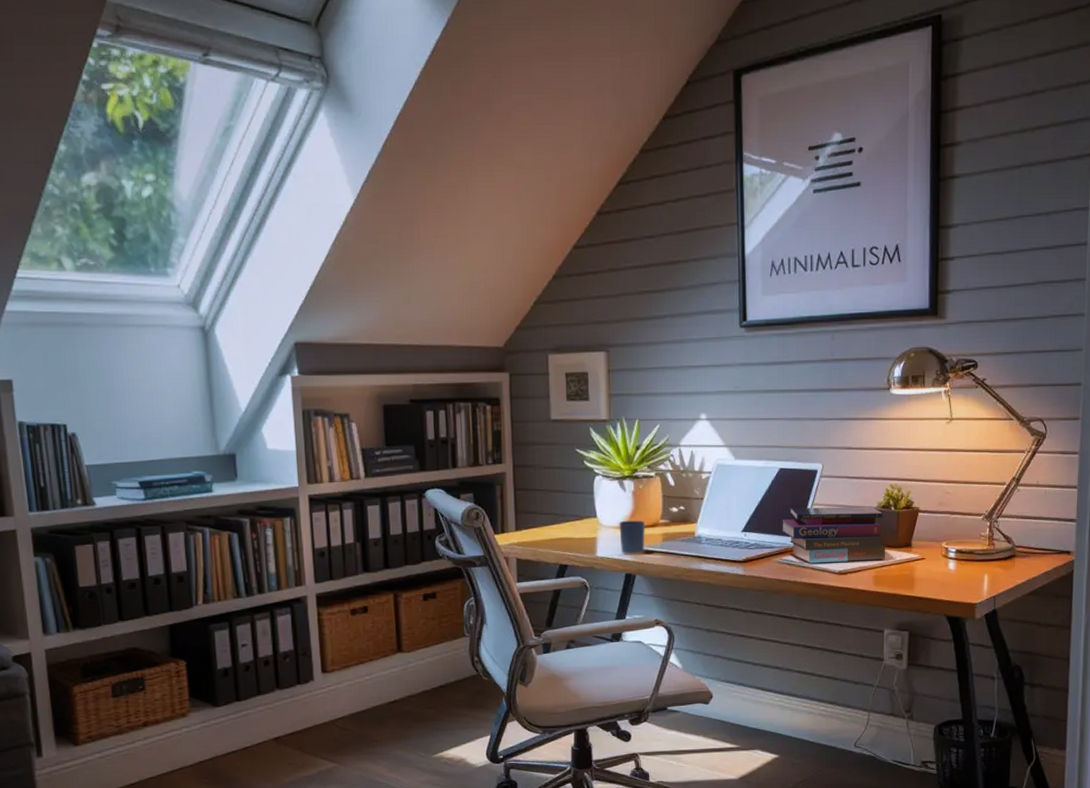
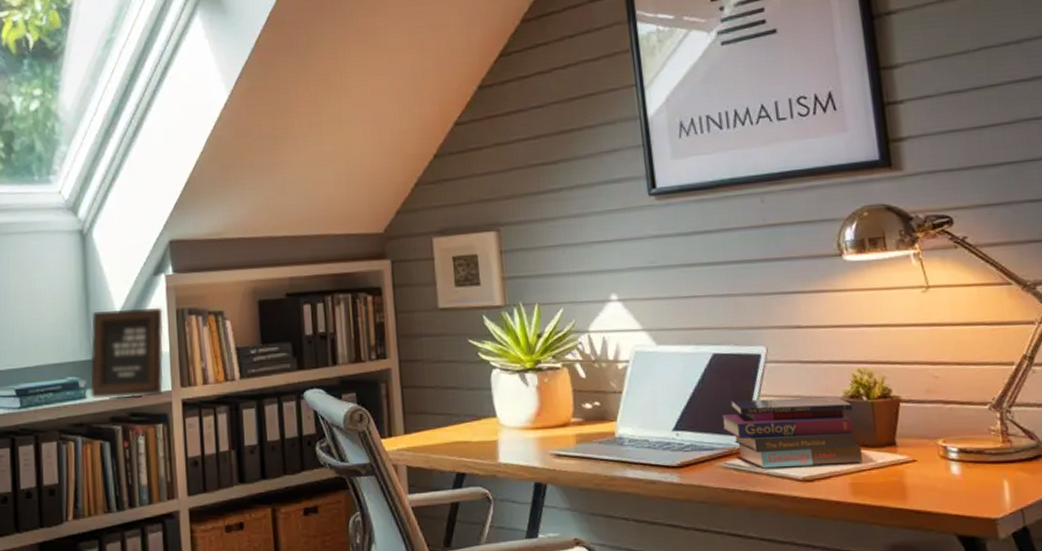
picture frame: none [216,407,290,493] -> present [90,307,164,400]
mug: present [619,520,645,555] -> none [523,419,556,461]

